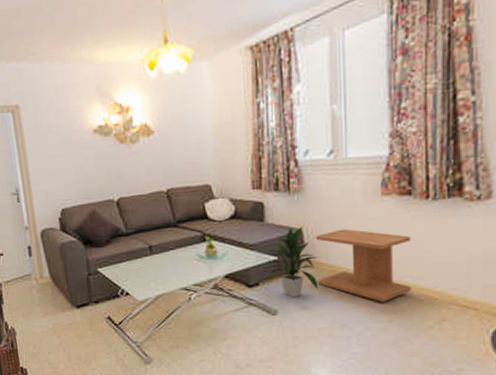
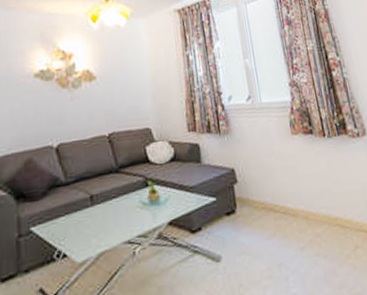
indoor plant: present [265,226,319,298] -> none [206,165,255,240]
side table: present [315,228,412,302] -> none [245,166,329,236]

